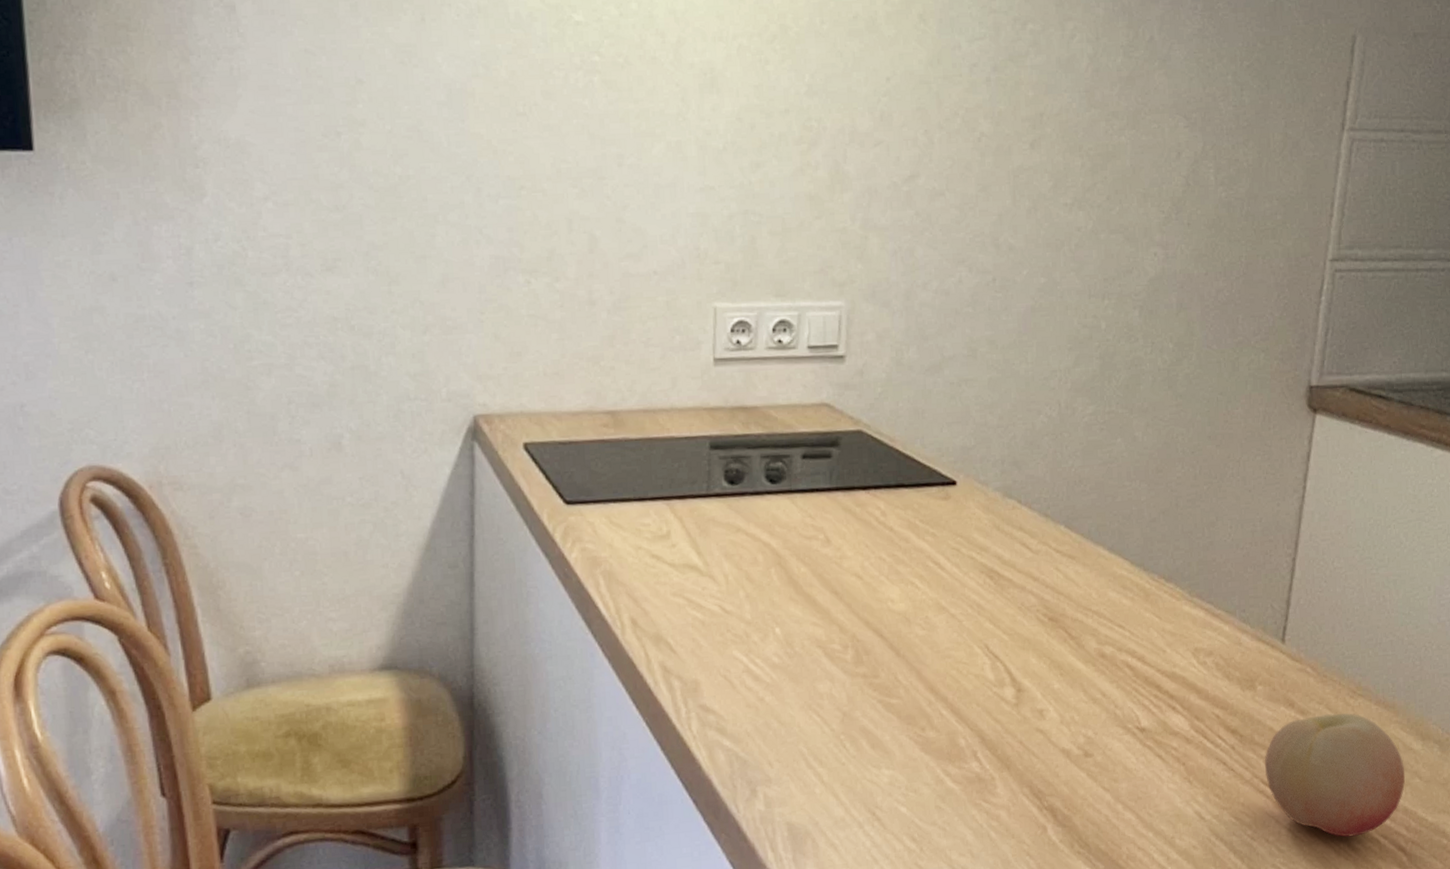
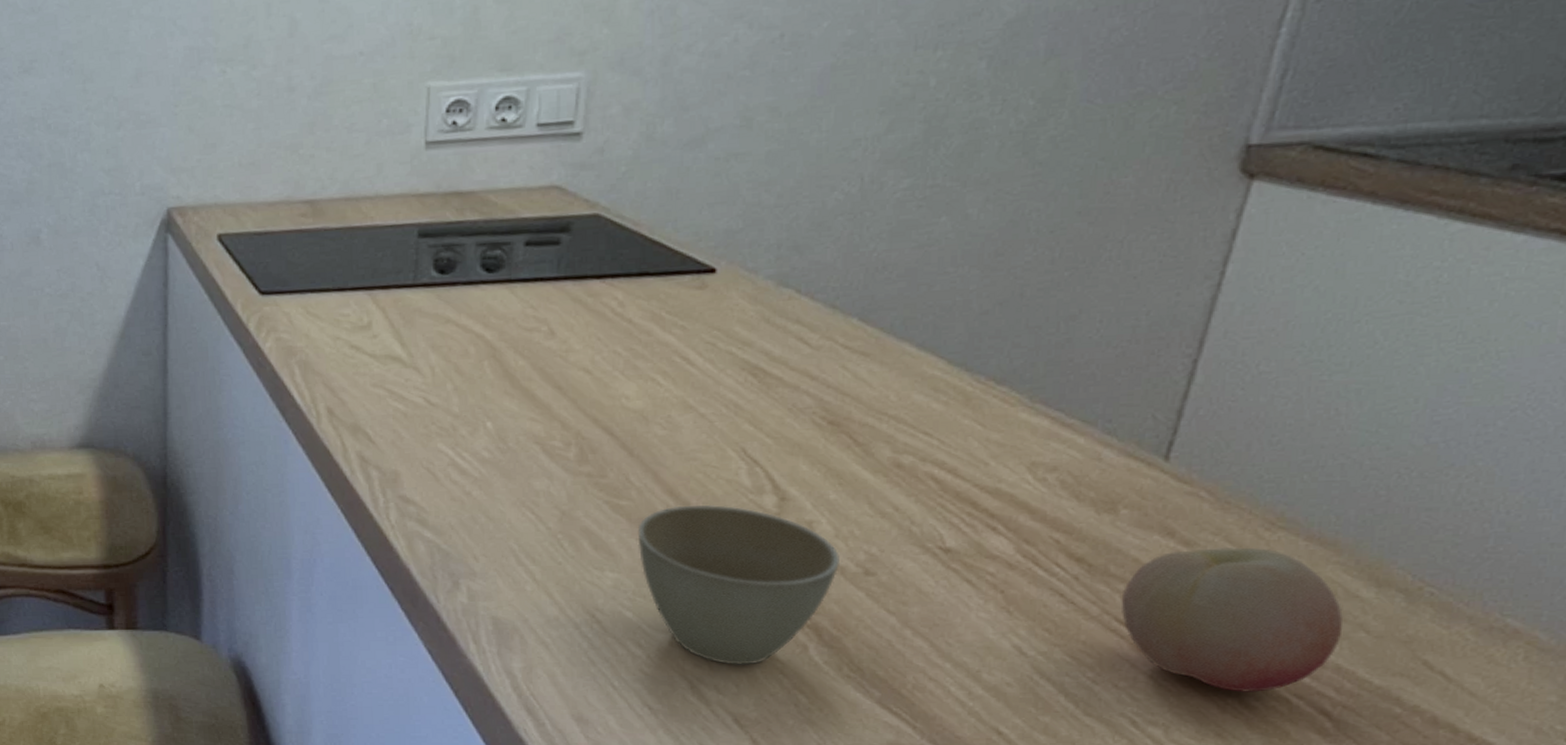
cup: none [906,698,1066,851] -> present [637,504,841,665]

